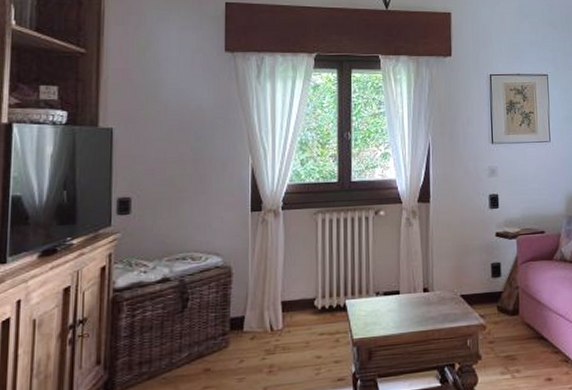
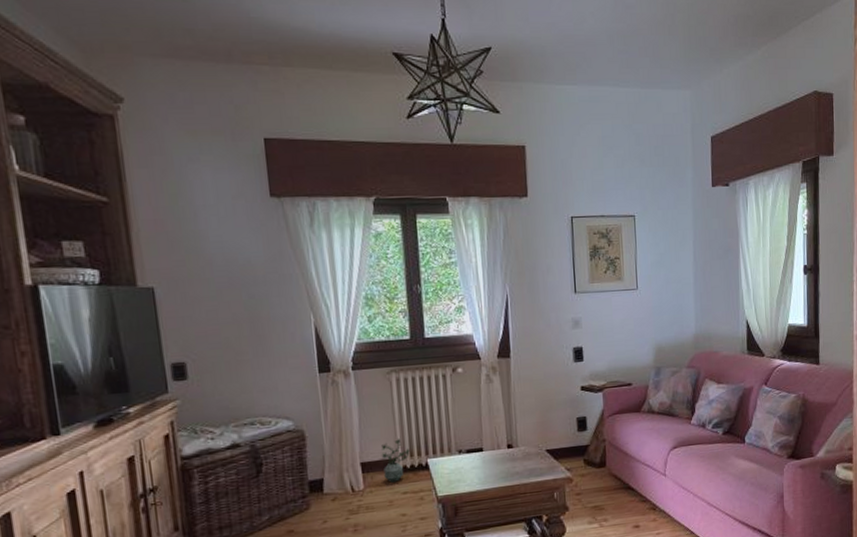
potted plant: none [302,279,329,323] -> present [381,439,410,483]

